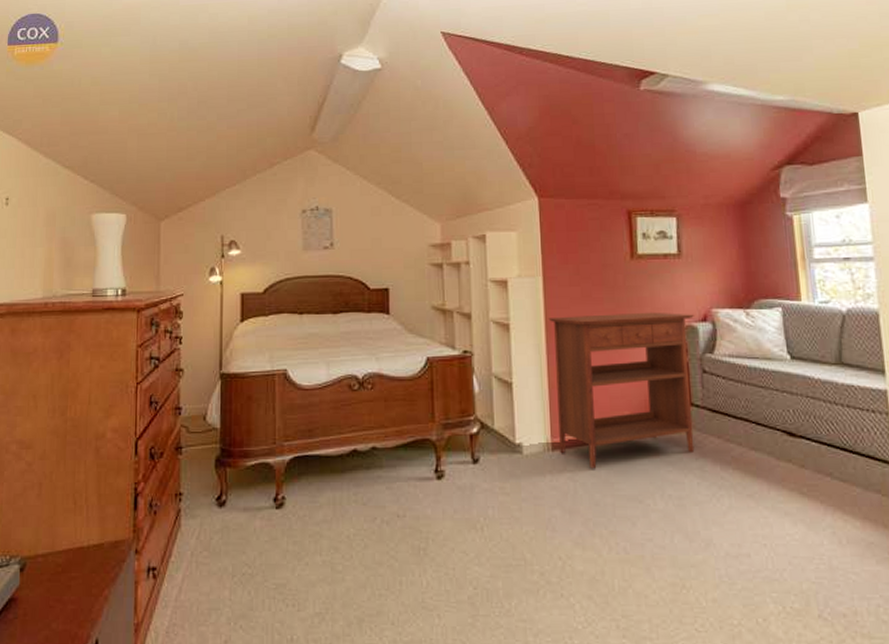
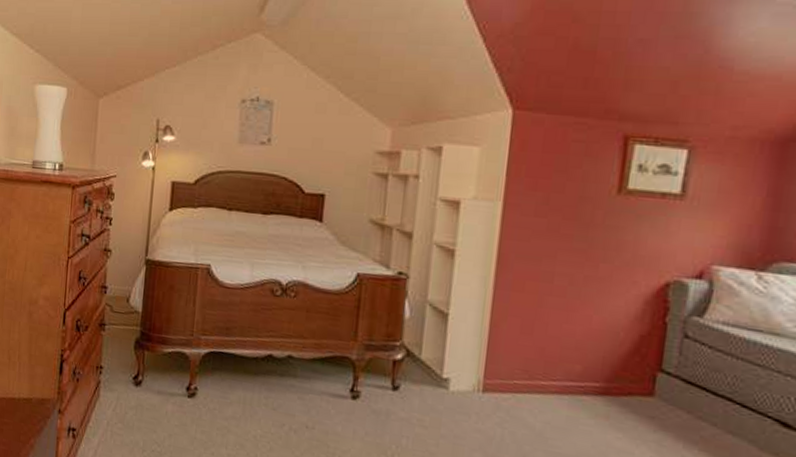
console table: present [548,312,695,469] -> none [491,249,687,423]

